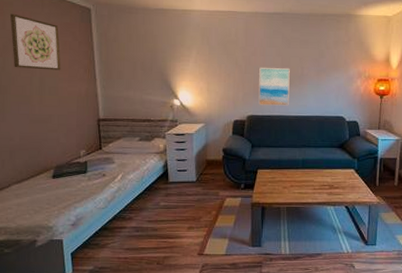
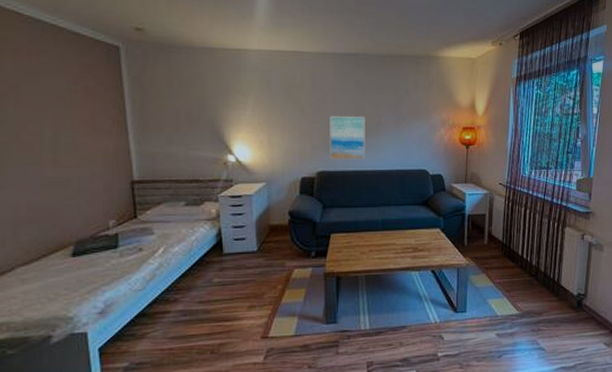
wall art: present [10,13,61,71] -> none [11,52,82,123]

